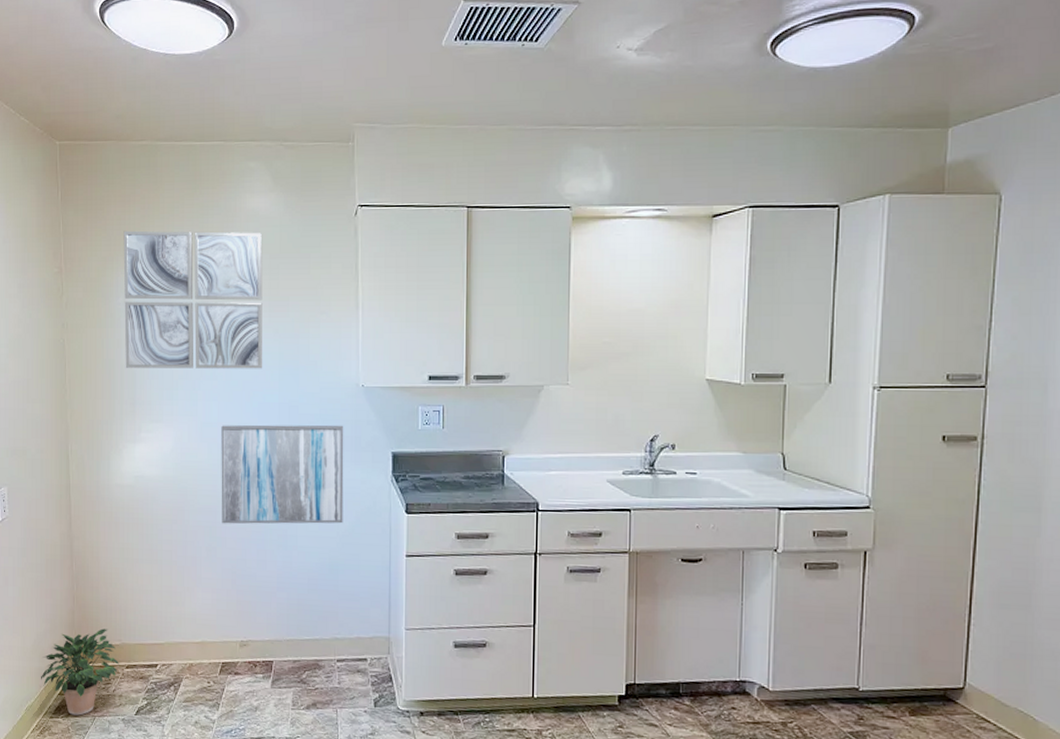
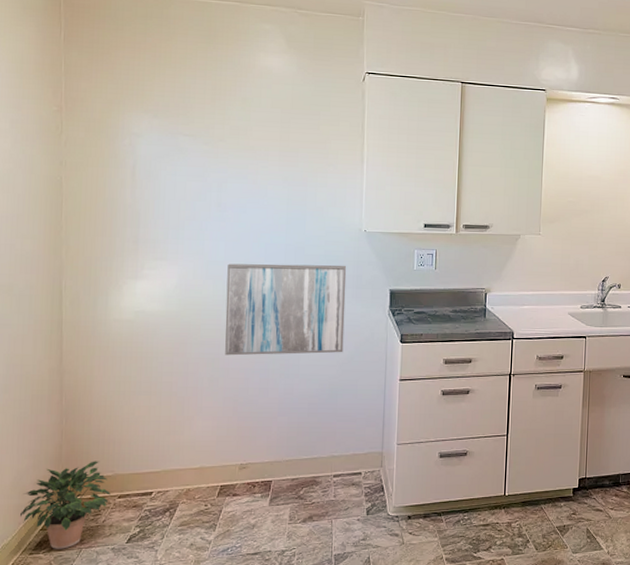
wall art: present [123,230,263,369] -> none [129,76,275,213]

